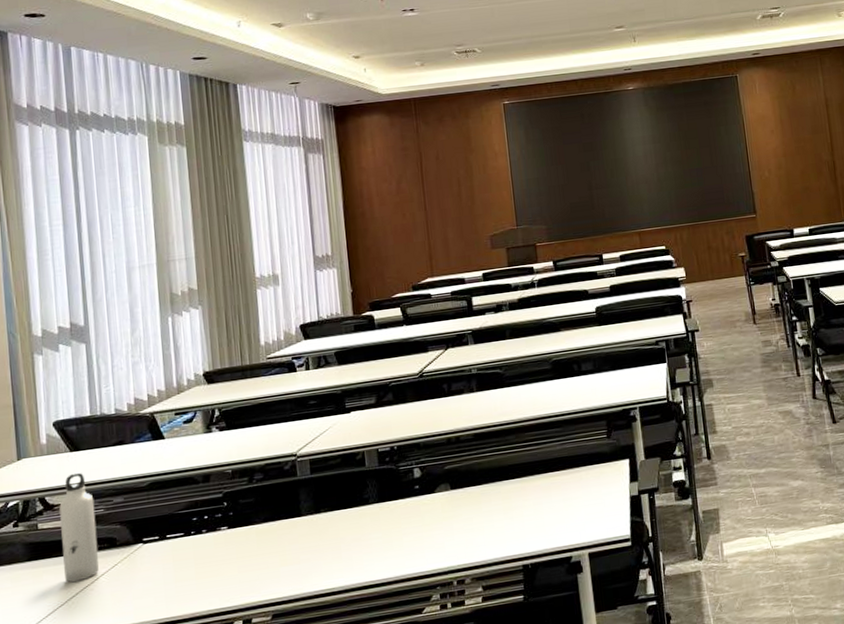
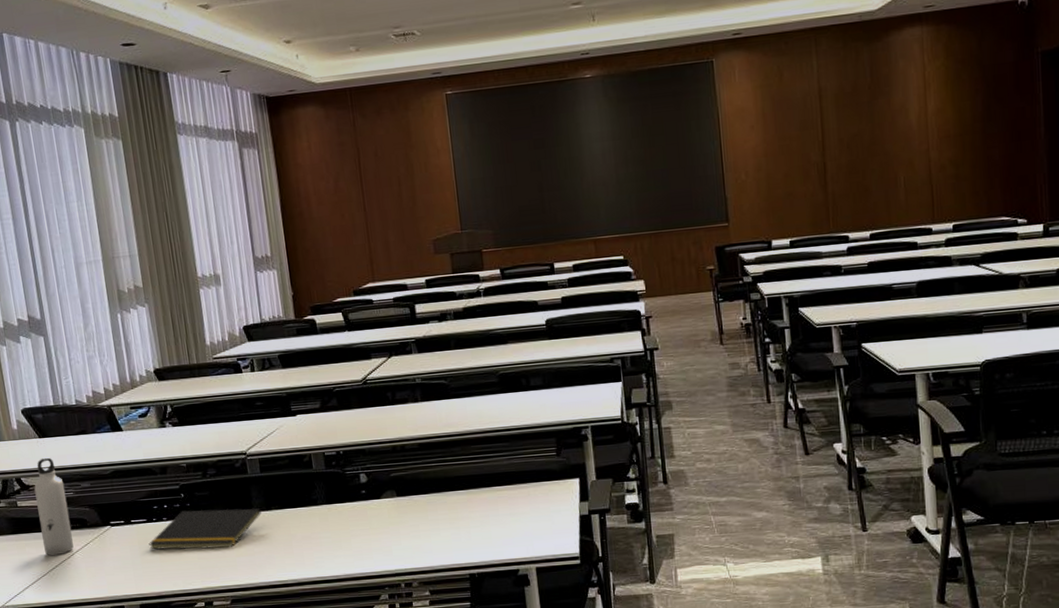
notepad: none [184,512,310,567] -> present [149,508,261,550]

